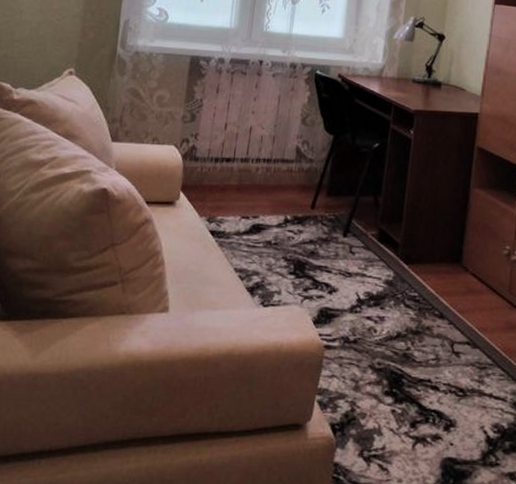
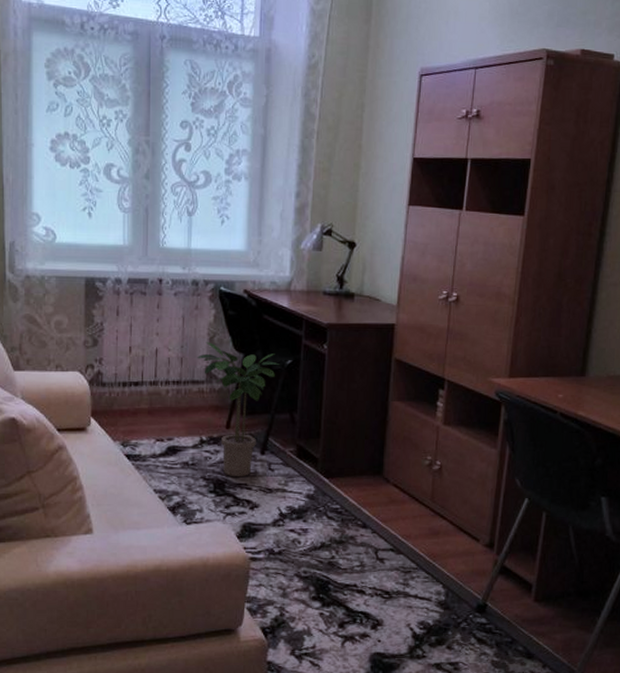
potted plant: none [288,122,368,259] -> present [196,342,280,476]

